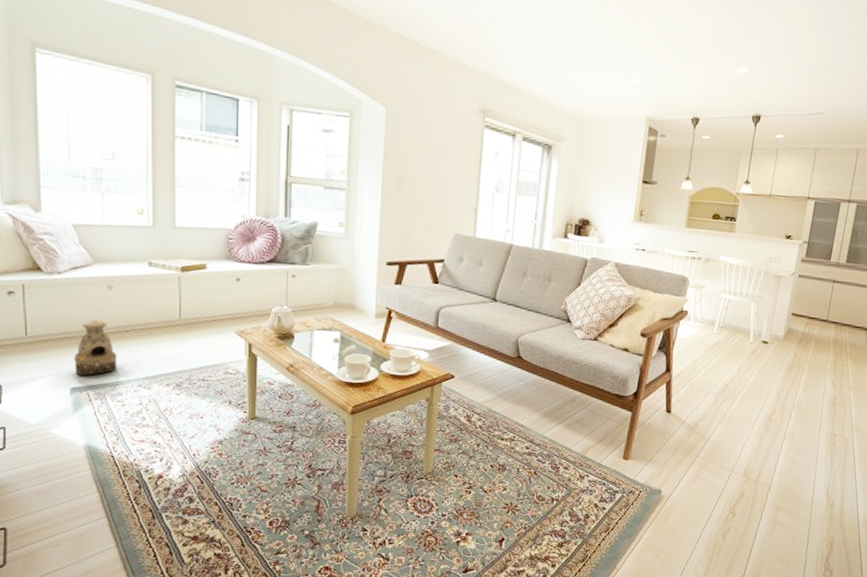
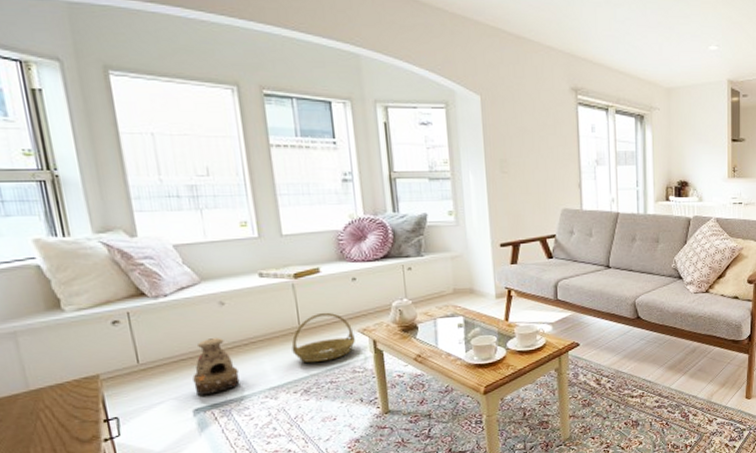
basket: none [170,309,231,359] -> present [291,312,355,363]

